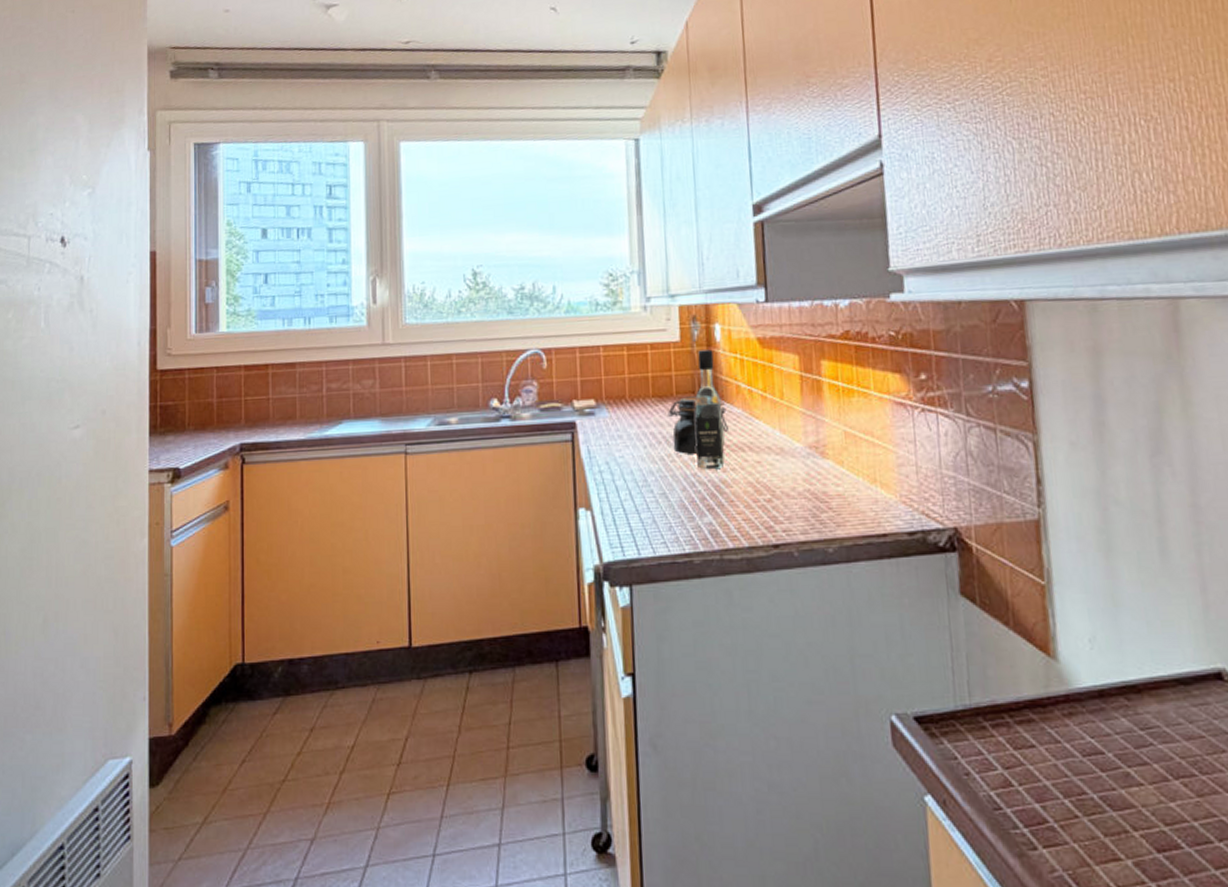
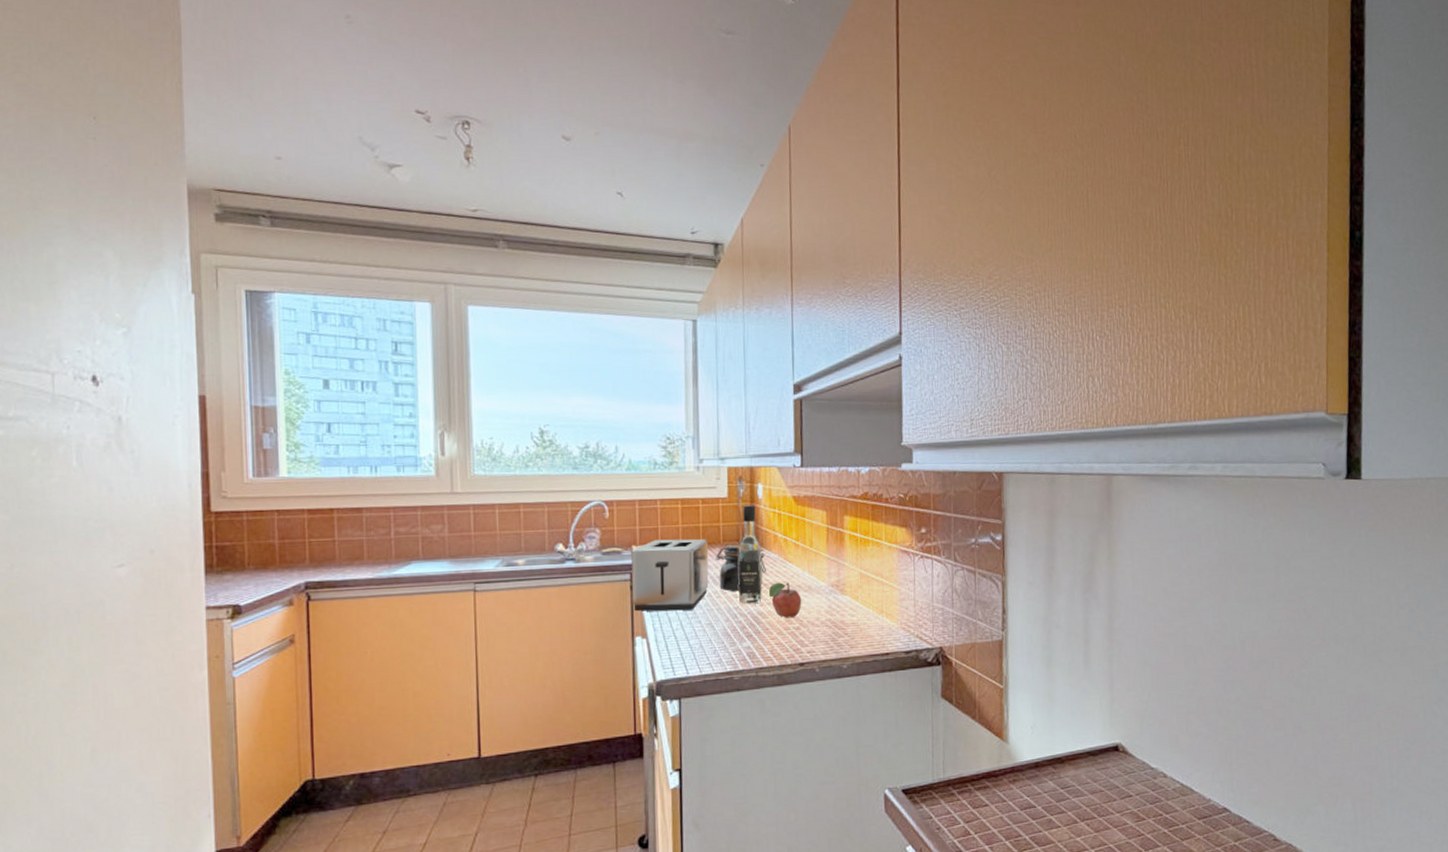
toaster: none [571,391,661,478] -> present [630,538,709,612]
fruit: none [732,443,773,487] -> present [768,582,802,618]

